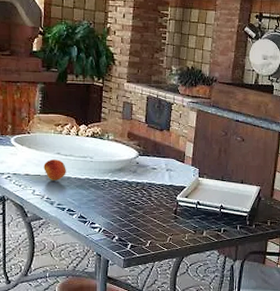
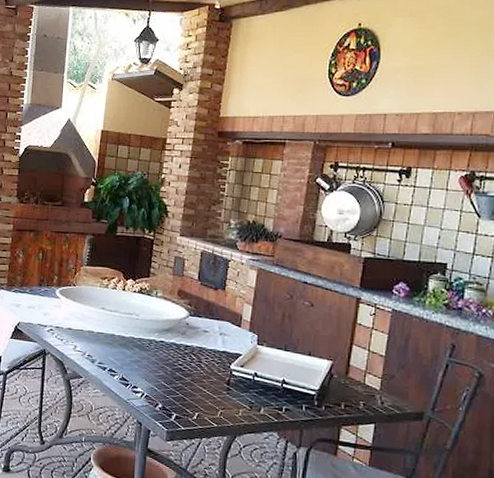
fruit: present [44,159,66,180] -> none [87,314,110,337]

